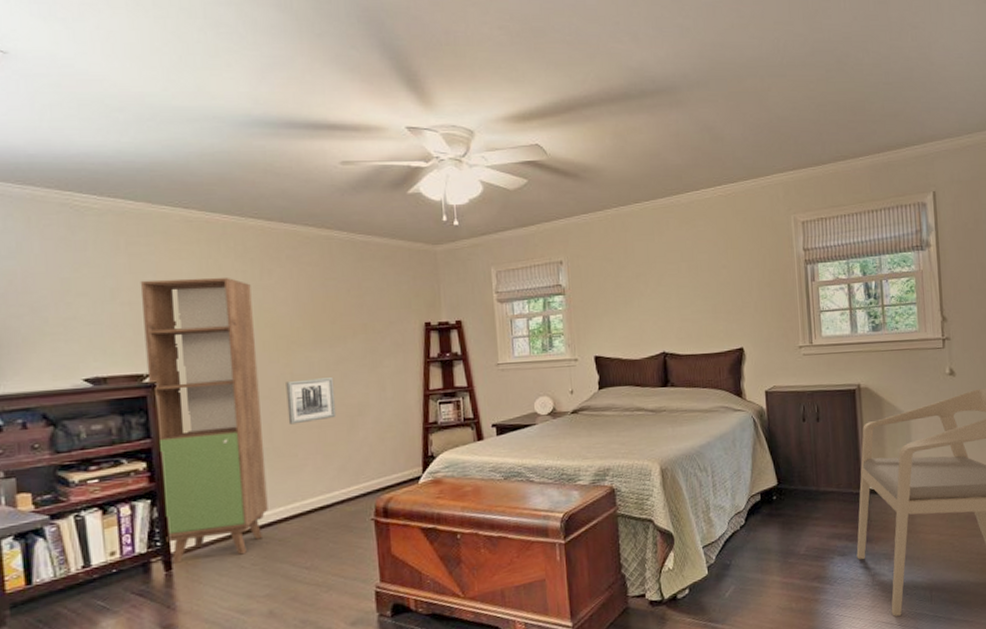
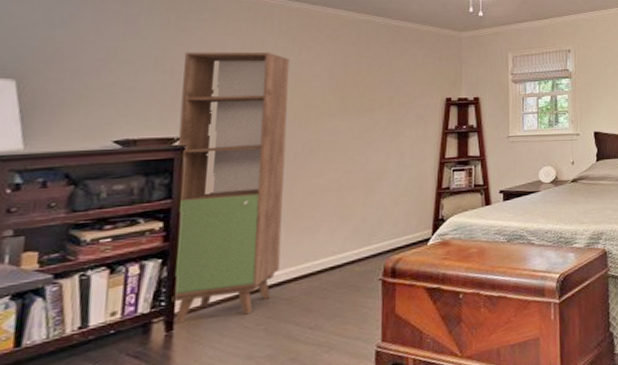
wall art: present [286,377,337,425] -> none [309,145,358,188]

